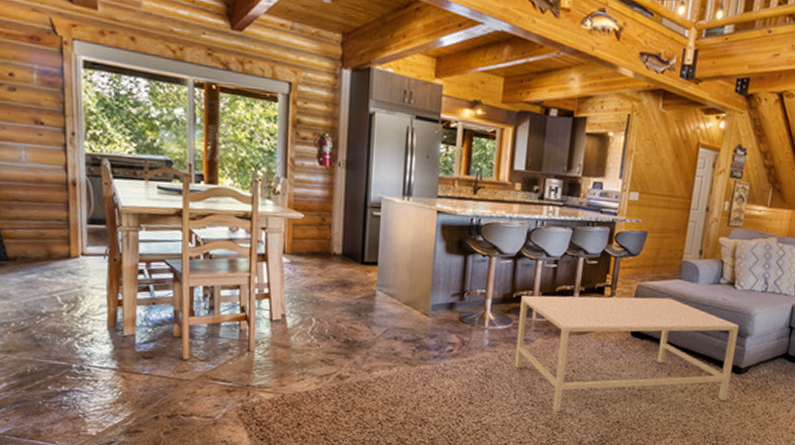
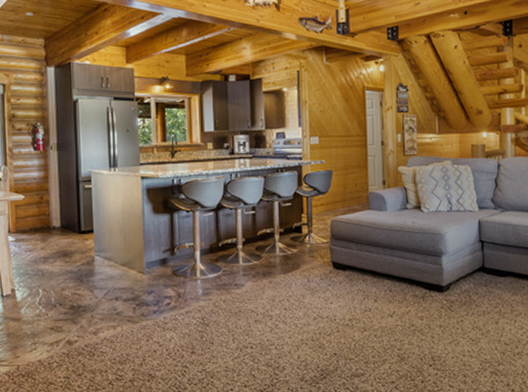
coffee table: present [514,295,739,413] -> none [227,228,436,352]

